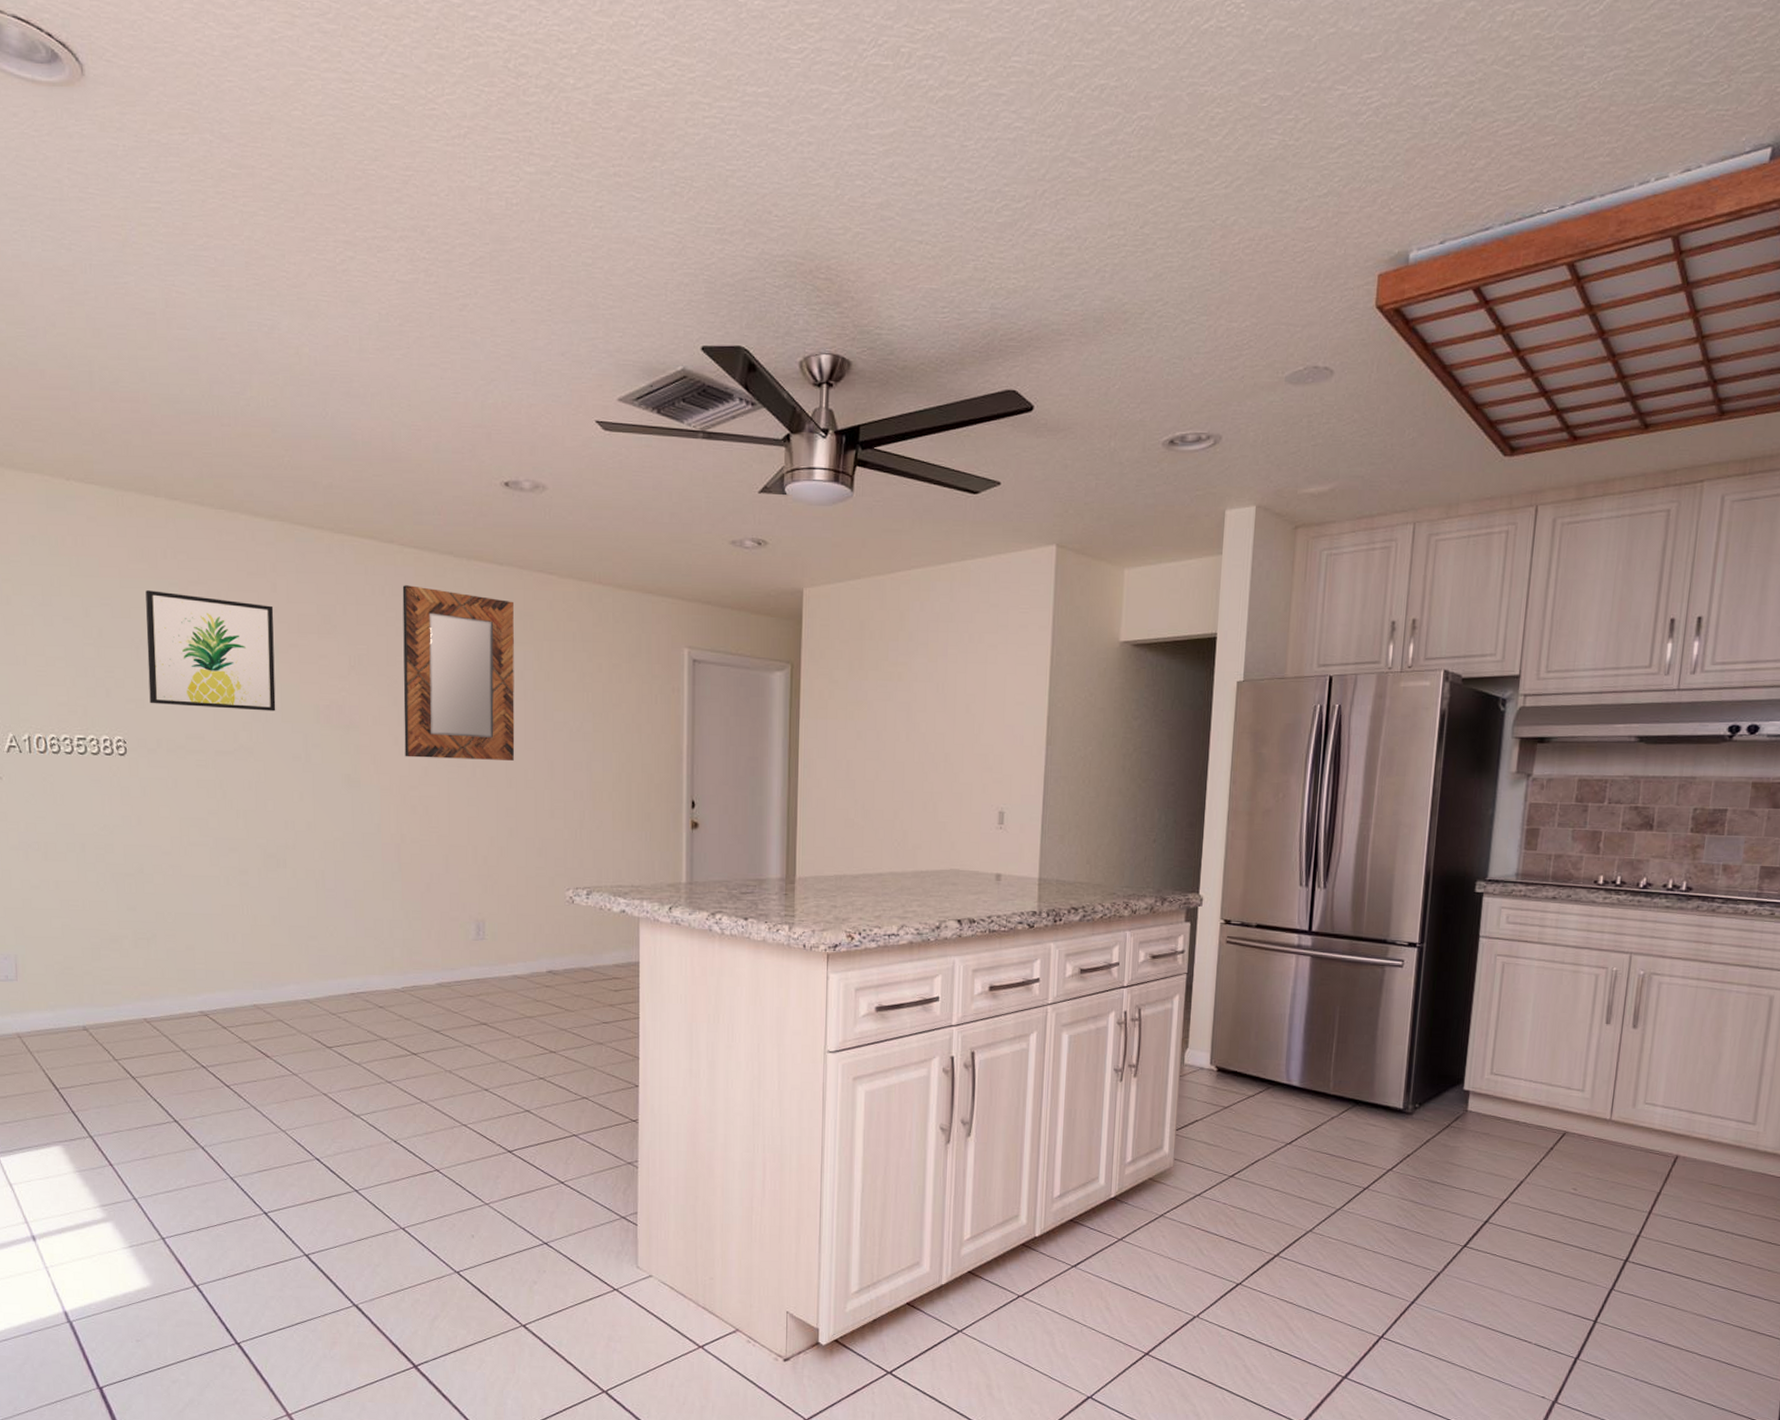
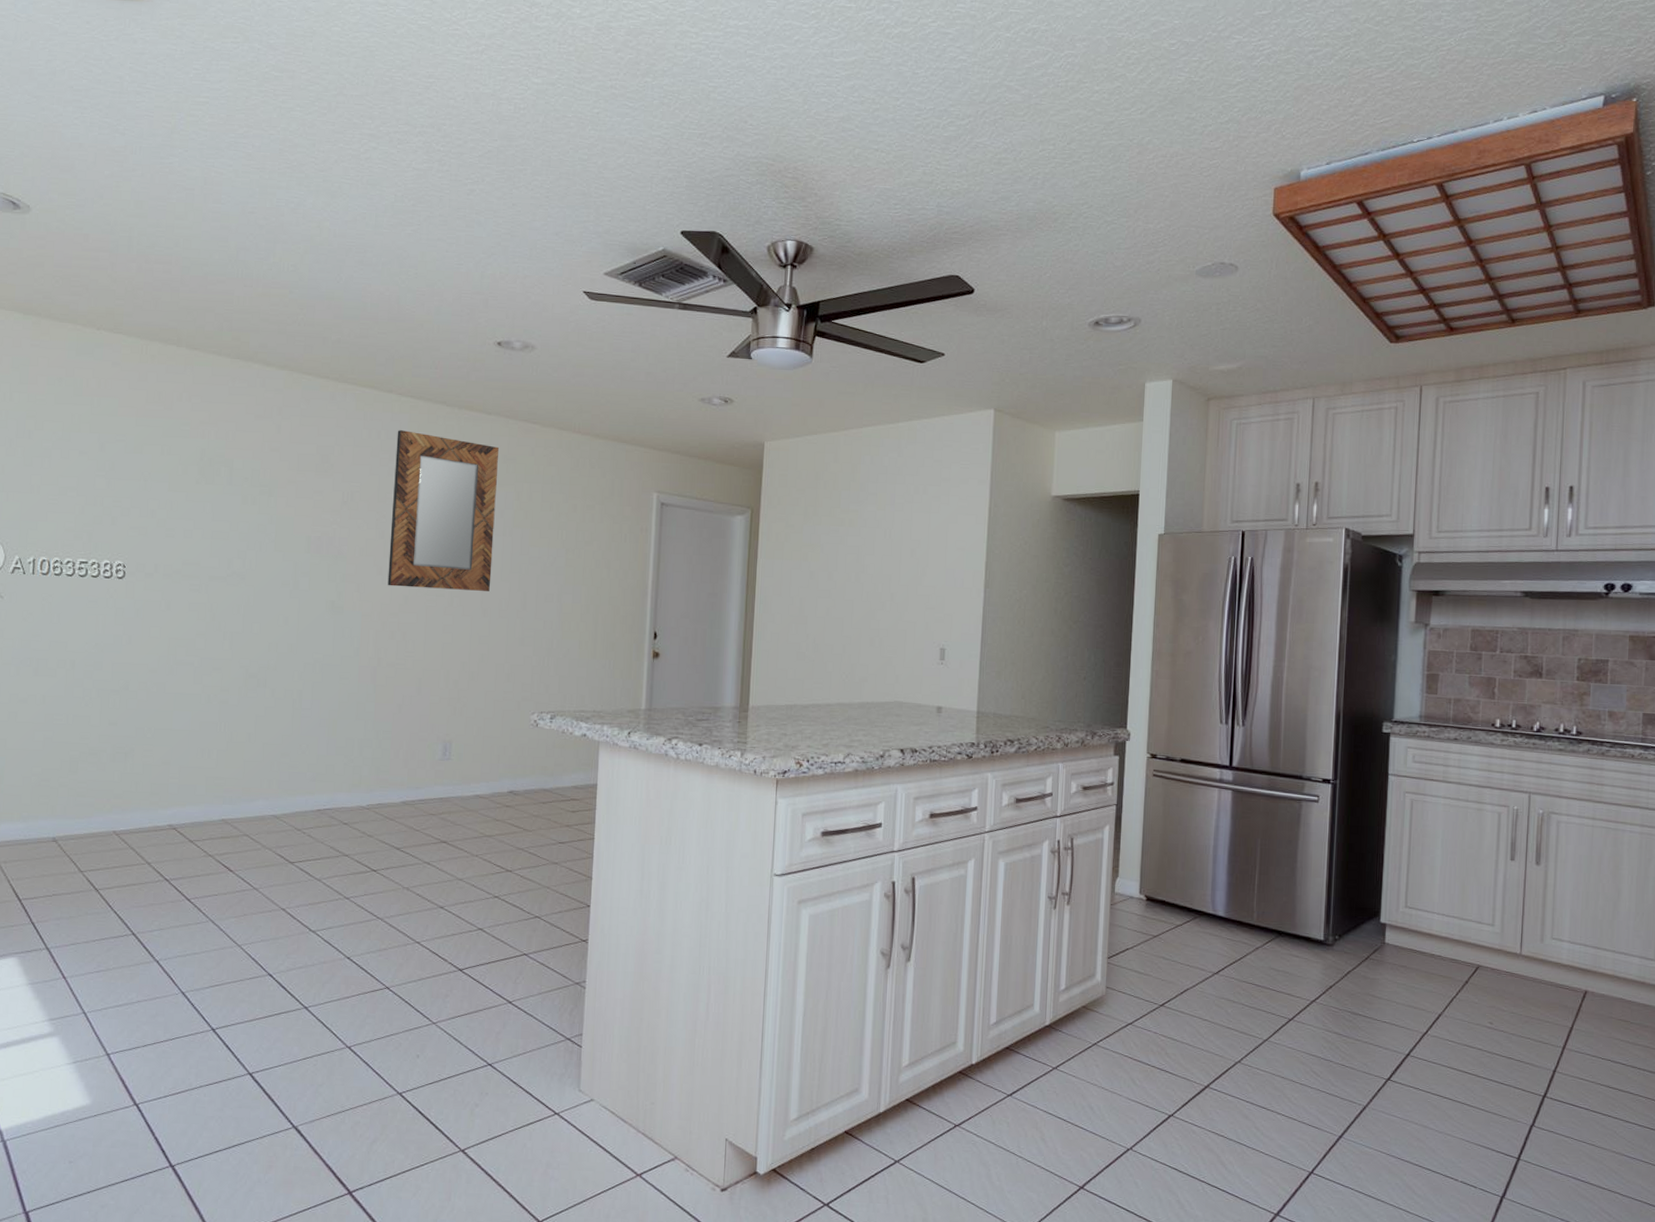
wall art: present [145,590,276,712] -> none [152,429,277,541]

